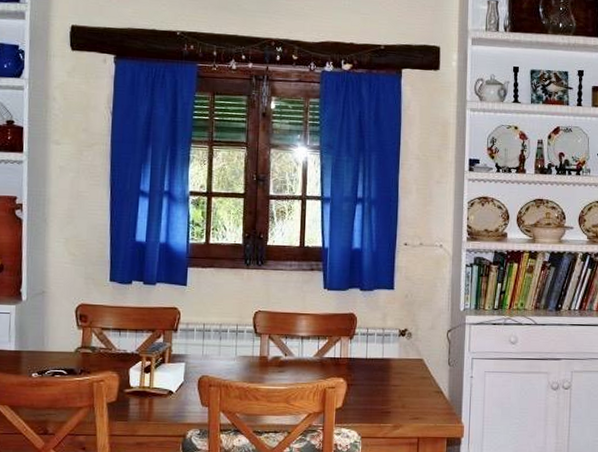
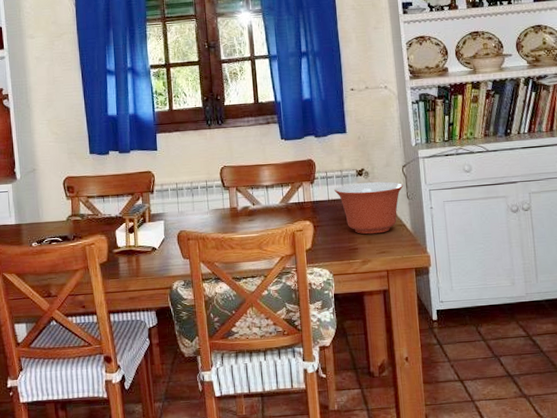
mixing bowl: none [373,344,446,399] -> present [334,181,404,235]

